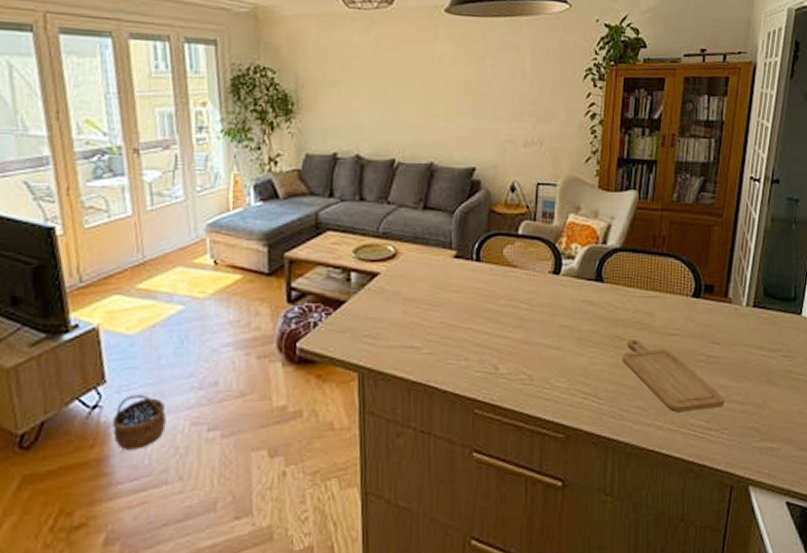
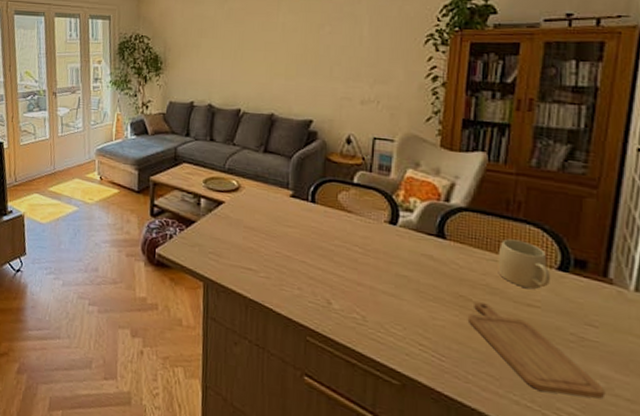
wicker basket: present [111,394,166,451] -> none [27,267,62,308]
mug: none [646,274,687,318] -> present [498,239,551,289]

